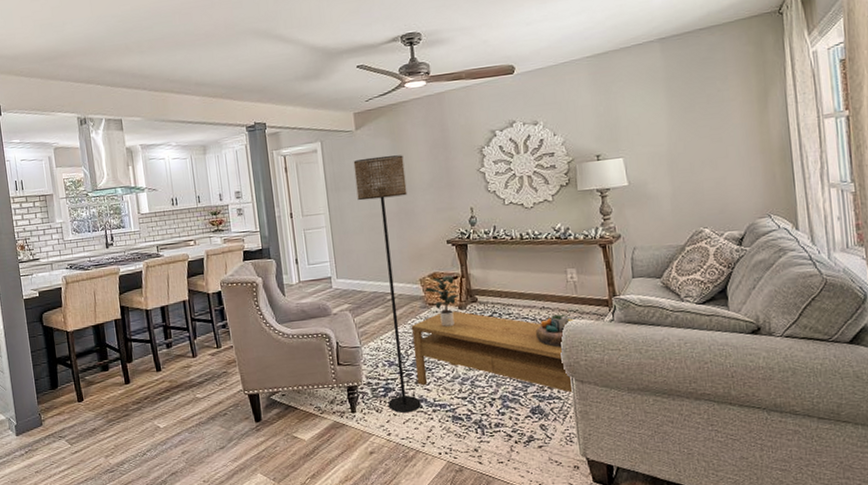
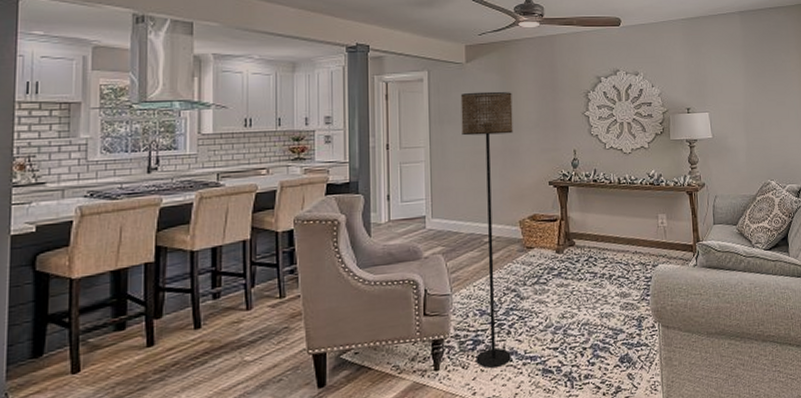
coffee table: present [411,311,575,394] -> none [506,255,660,340]
potted plant: present [425,275,461,328] -> none [524,218,559,273]
decorative bowl: present [536,314,574,348] -> none [628,258,662,293]

